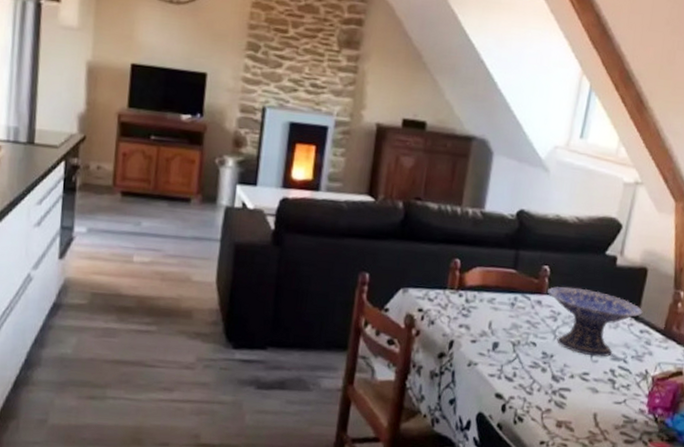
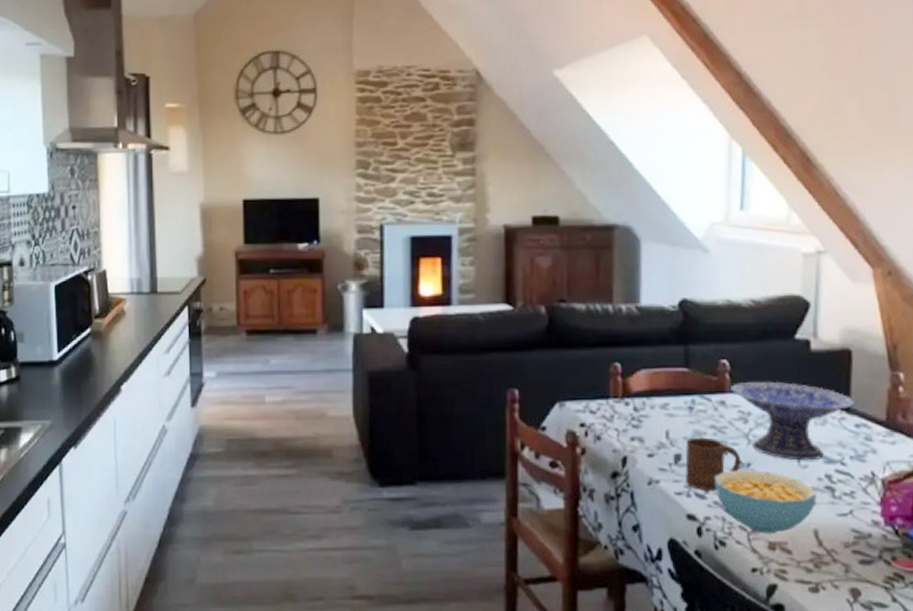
cup: none [499,329,546,376] -> present [685,437,740,492]
cereal bowl: none [522,359,601,415] -> present [715,470,817,534]

